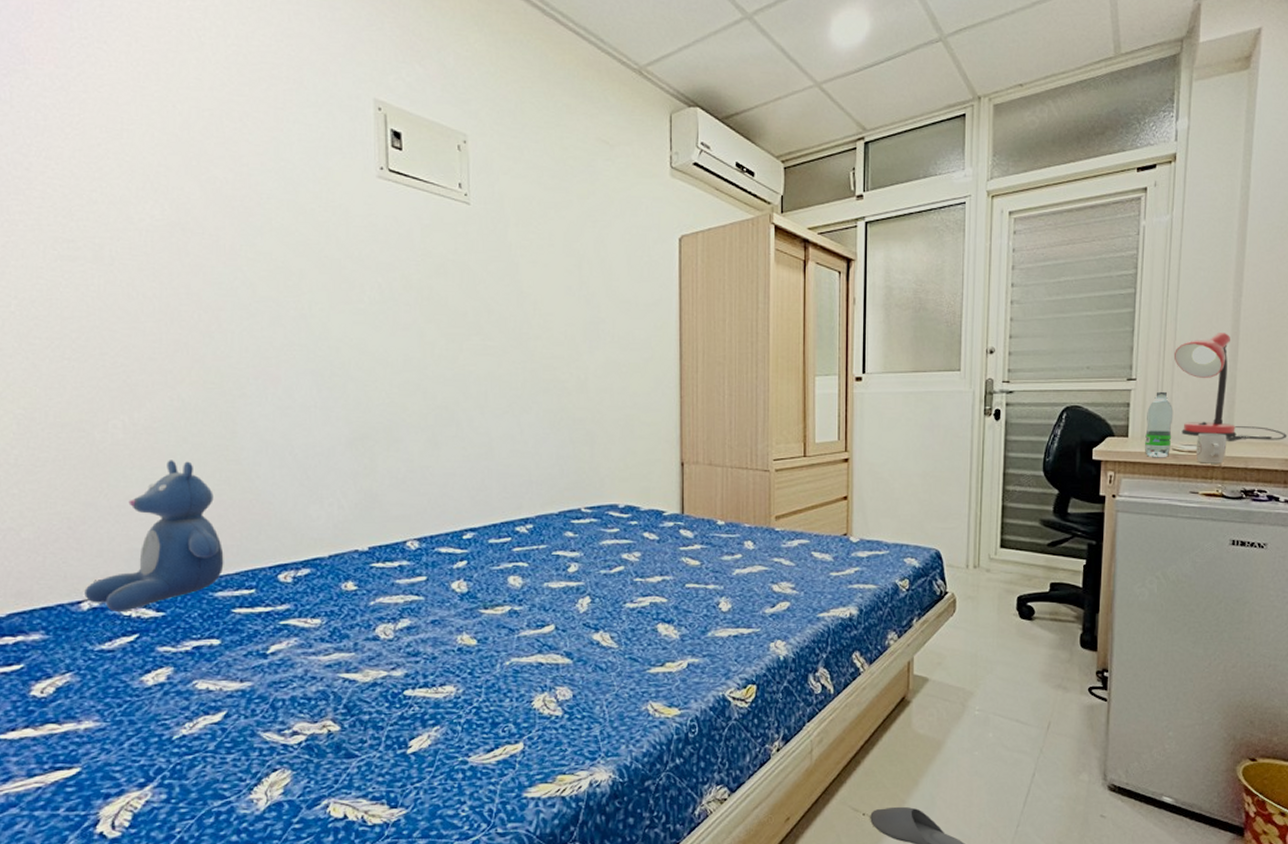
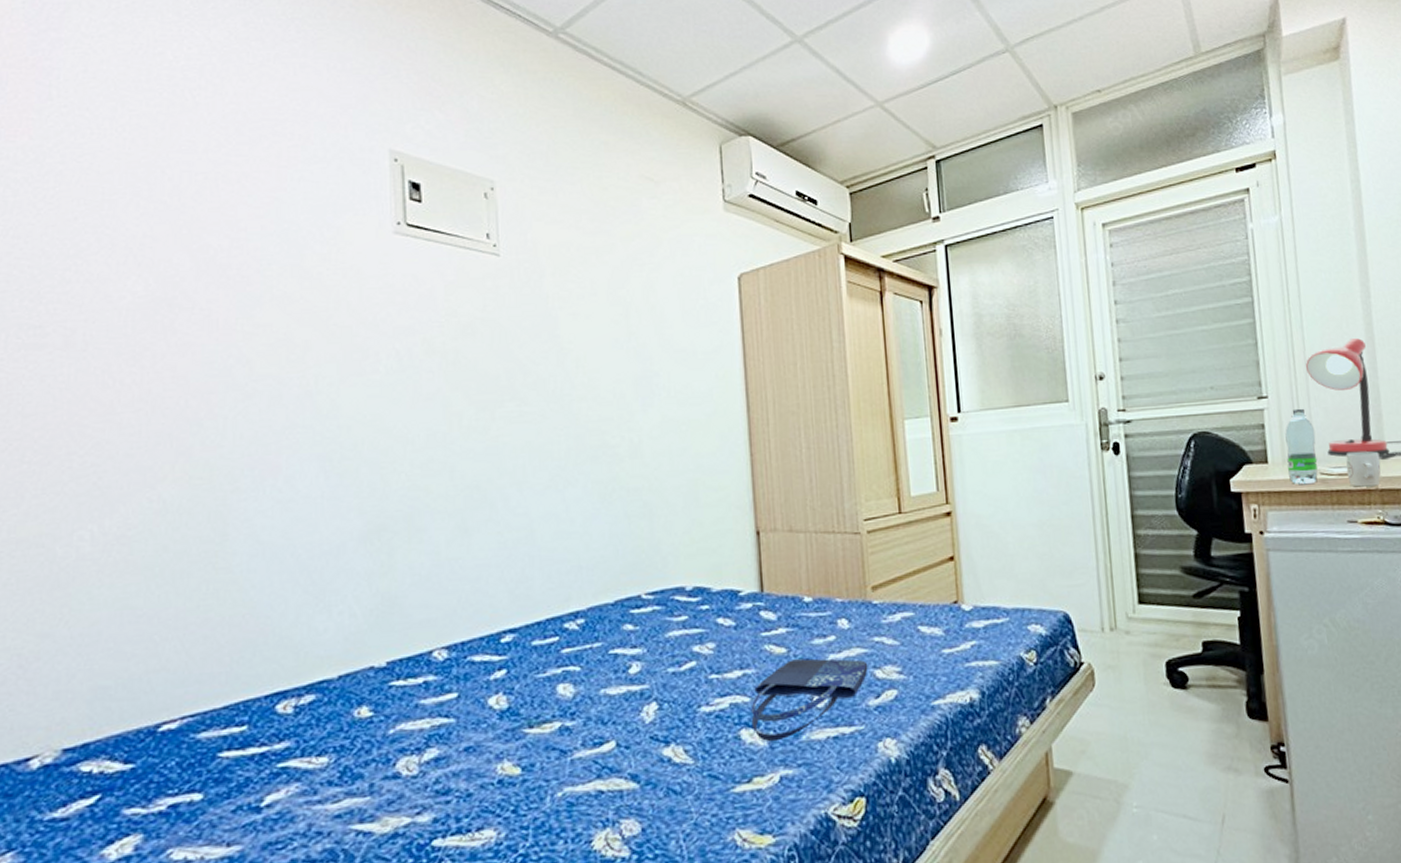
stuffed animal: present [85,460,224,613] -> none [35,573,210,769]
shopping bag: none [667,571,767,636] -> present [750,658,868,742]

